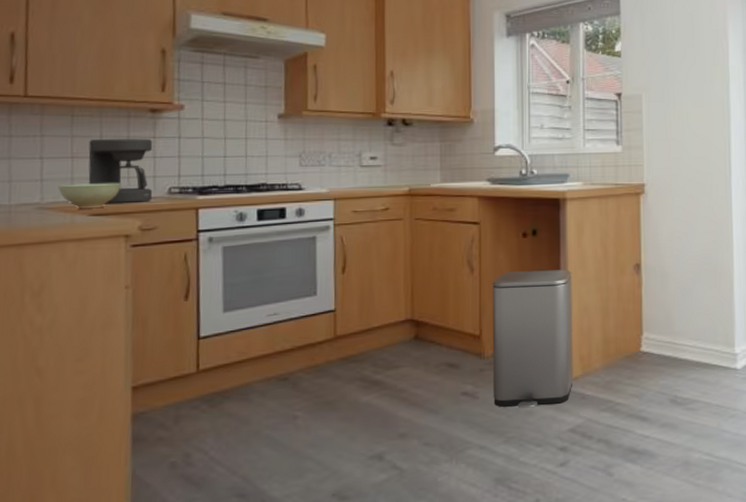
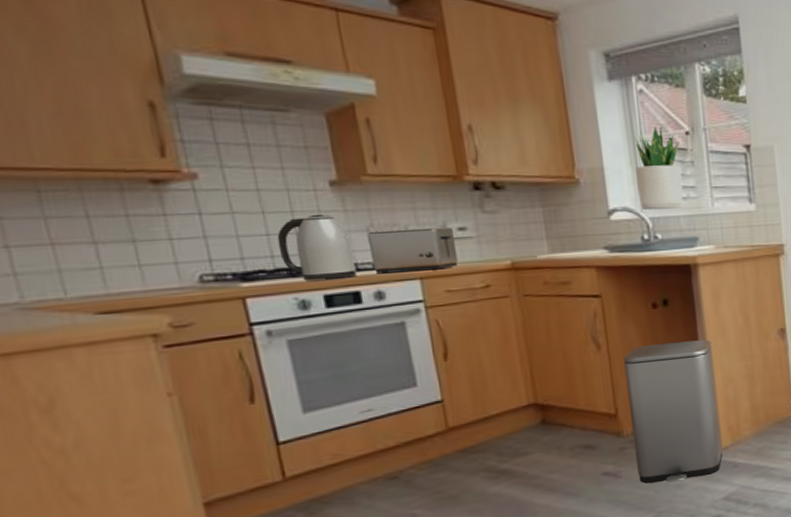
bowl: present [57,183,121,209] -> none [40,272,132,307]
coffee maker: present [88,138,153,204] -> none [71,216,180,300]
kettle: none [231,141,286,197] -> present [277,214,357,281]
toaster: none [298,156,367,194] -> present [366,227,459,274]
planter: none [521,75,560,148] -> present [633,126,683,211]

